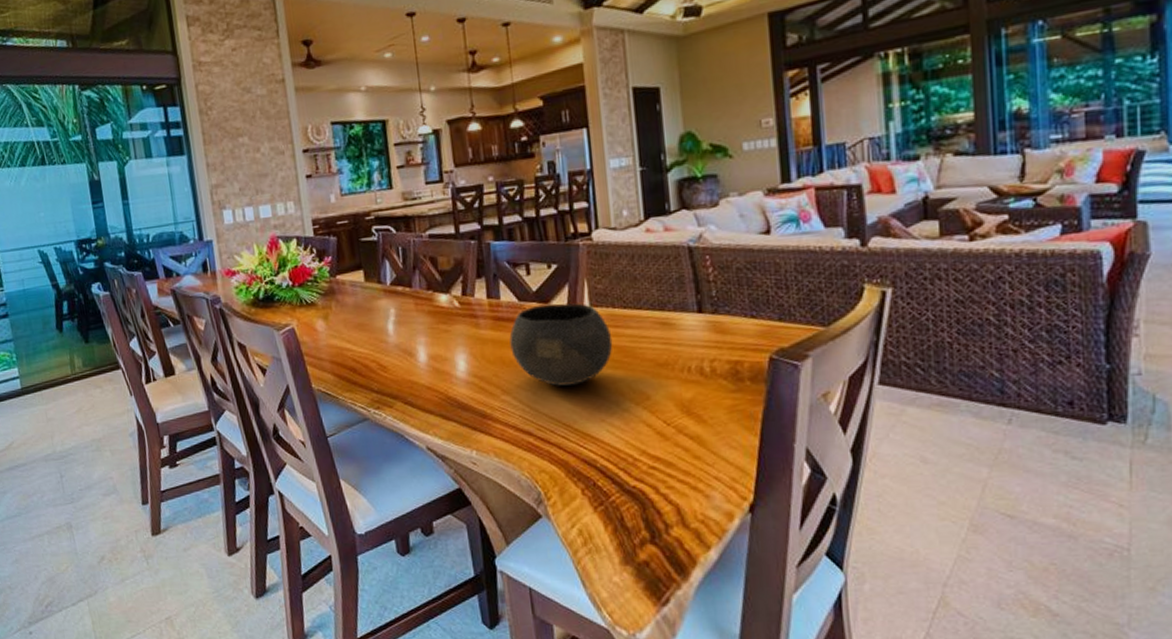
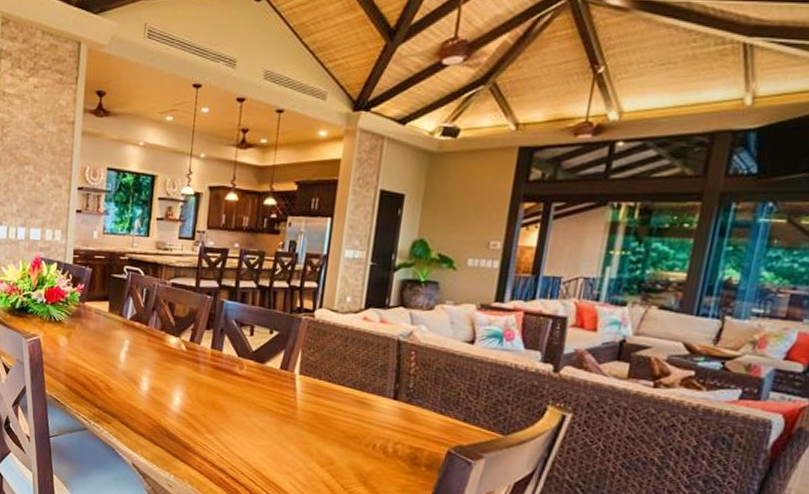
bowl: present [509,303,613,386] -> none [222,363,313,439]

